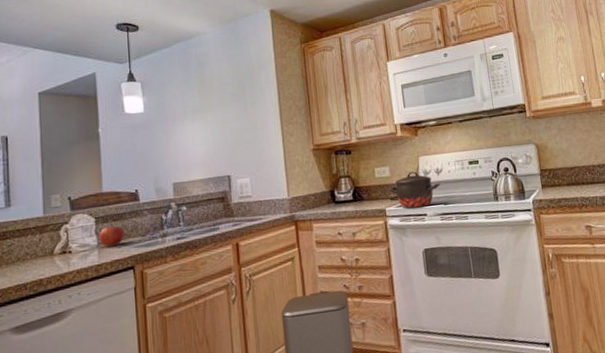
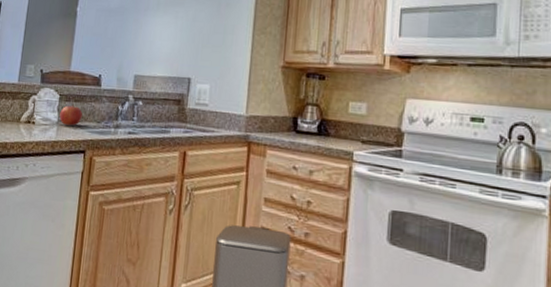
cooking pot: present [388,171,440,210] -> none [361,115,428,162]

